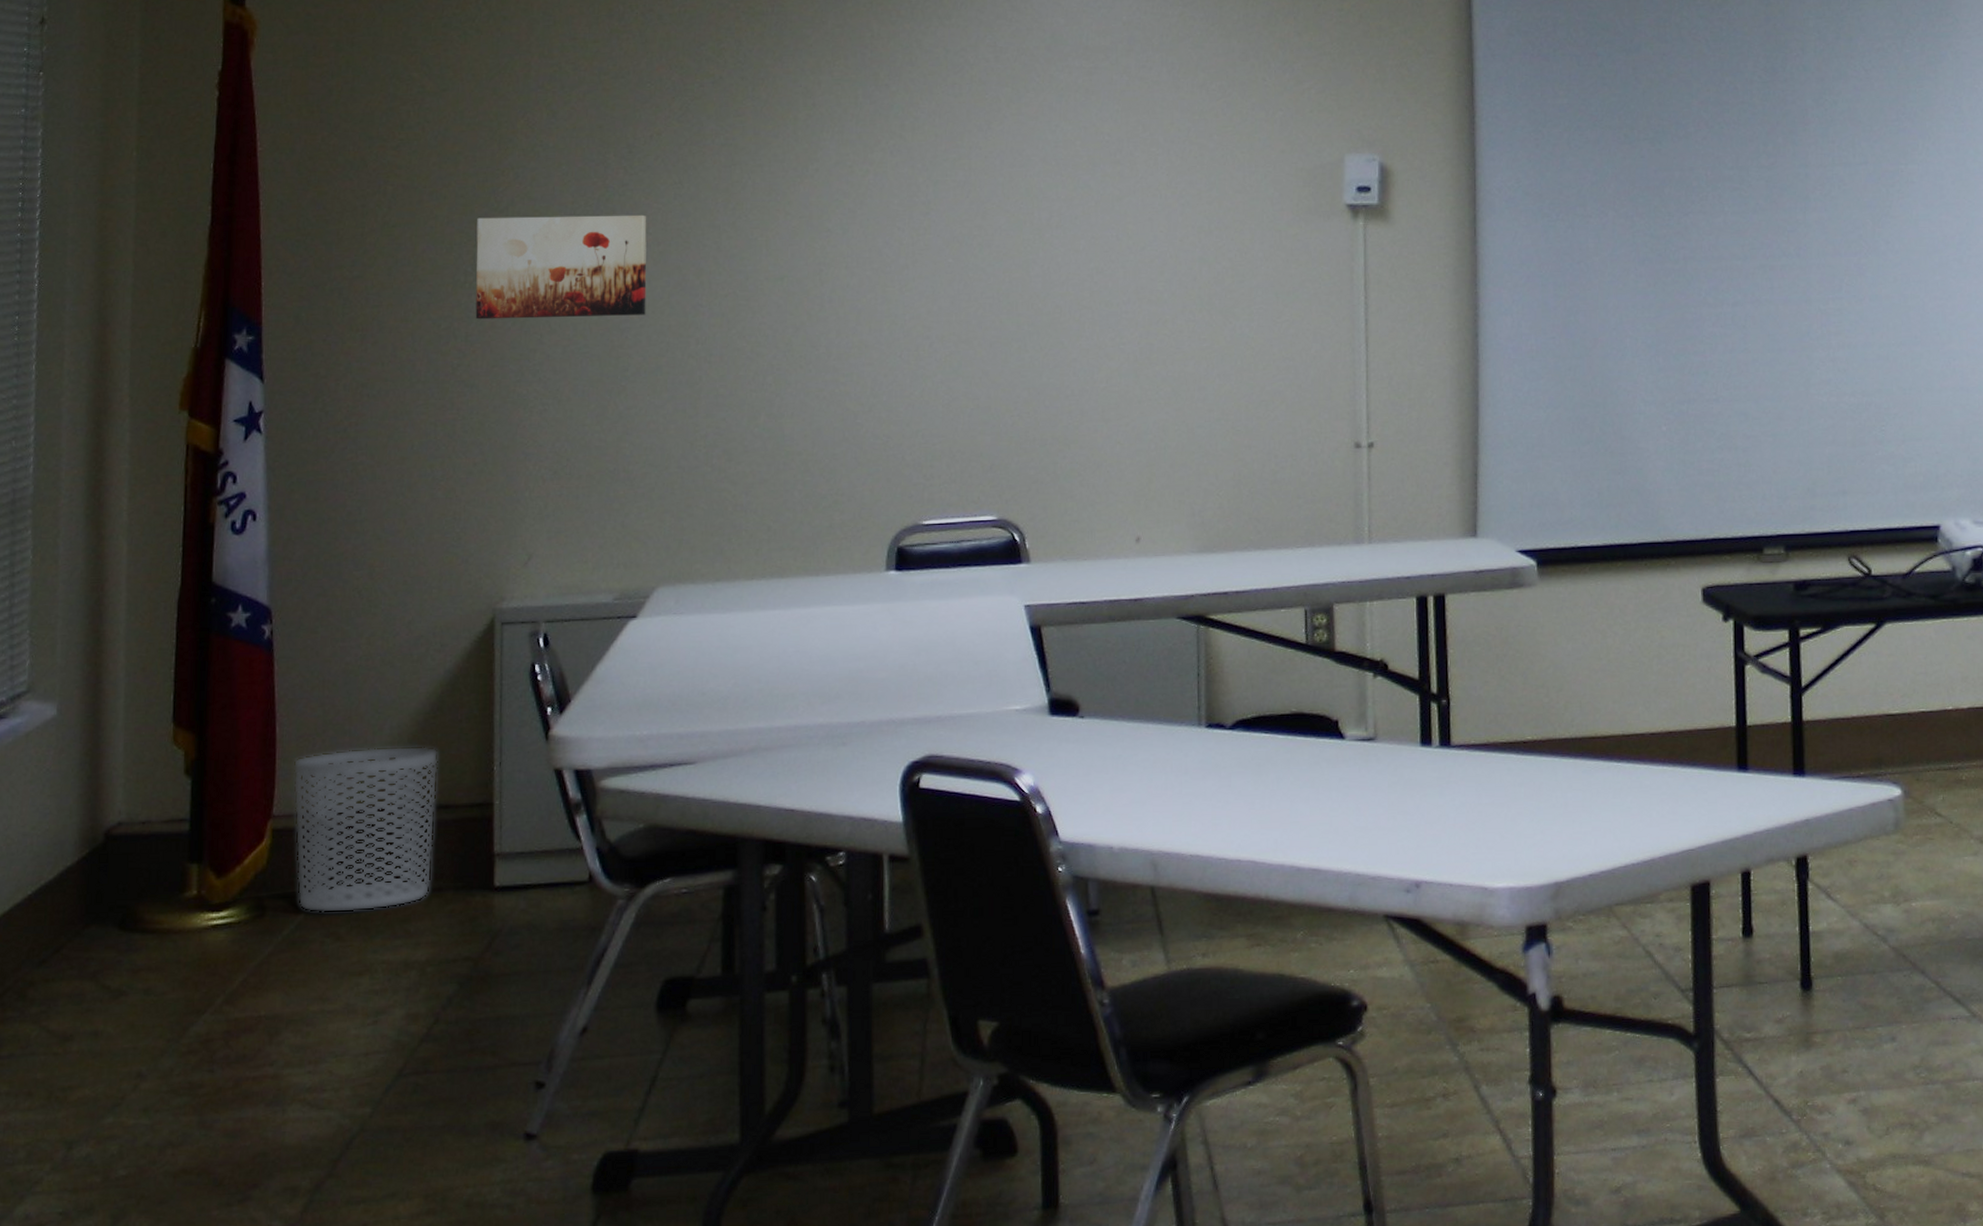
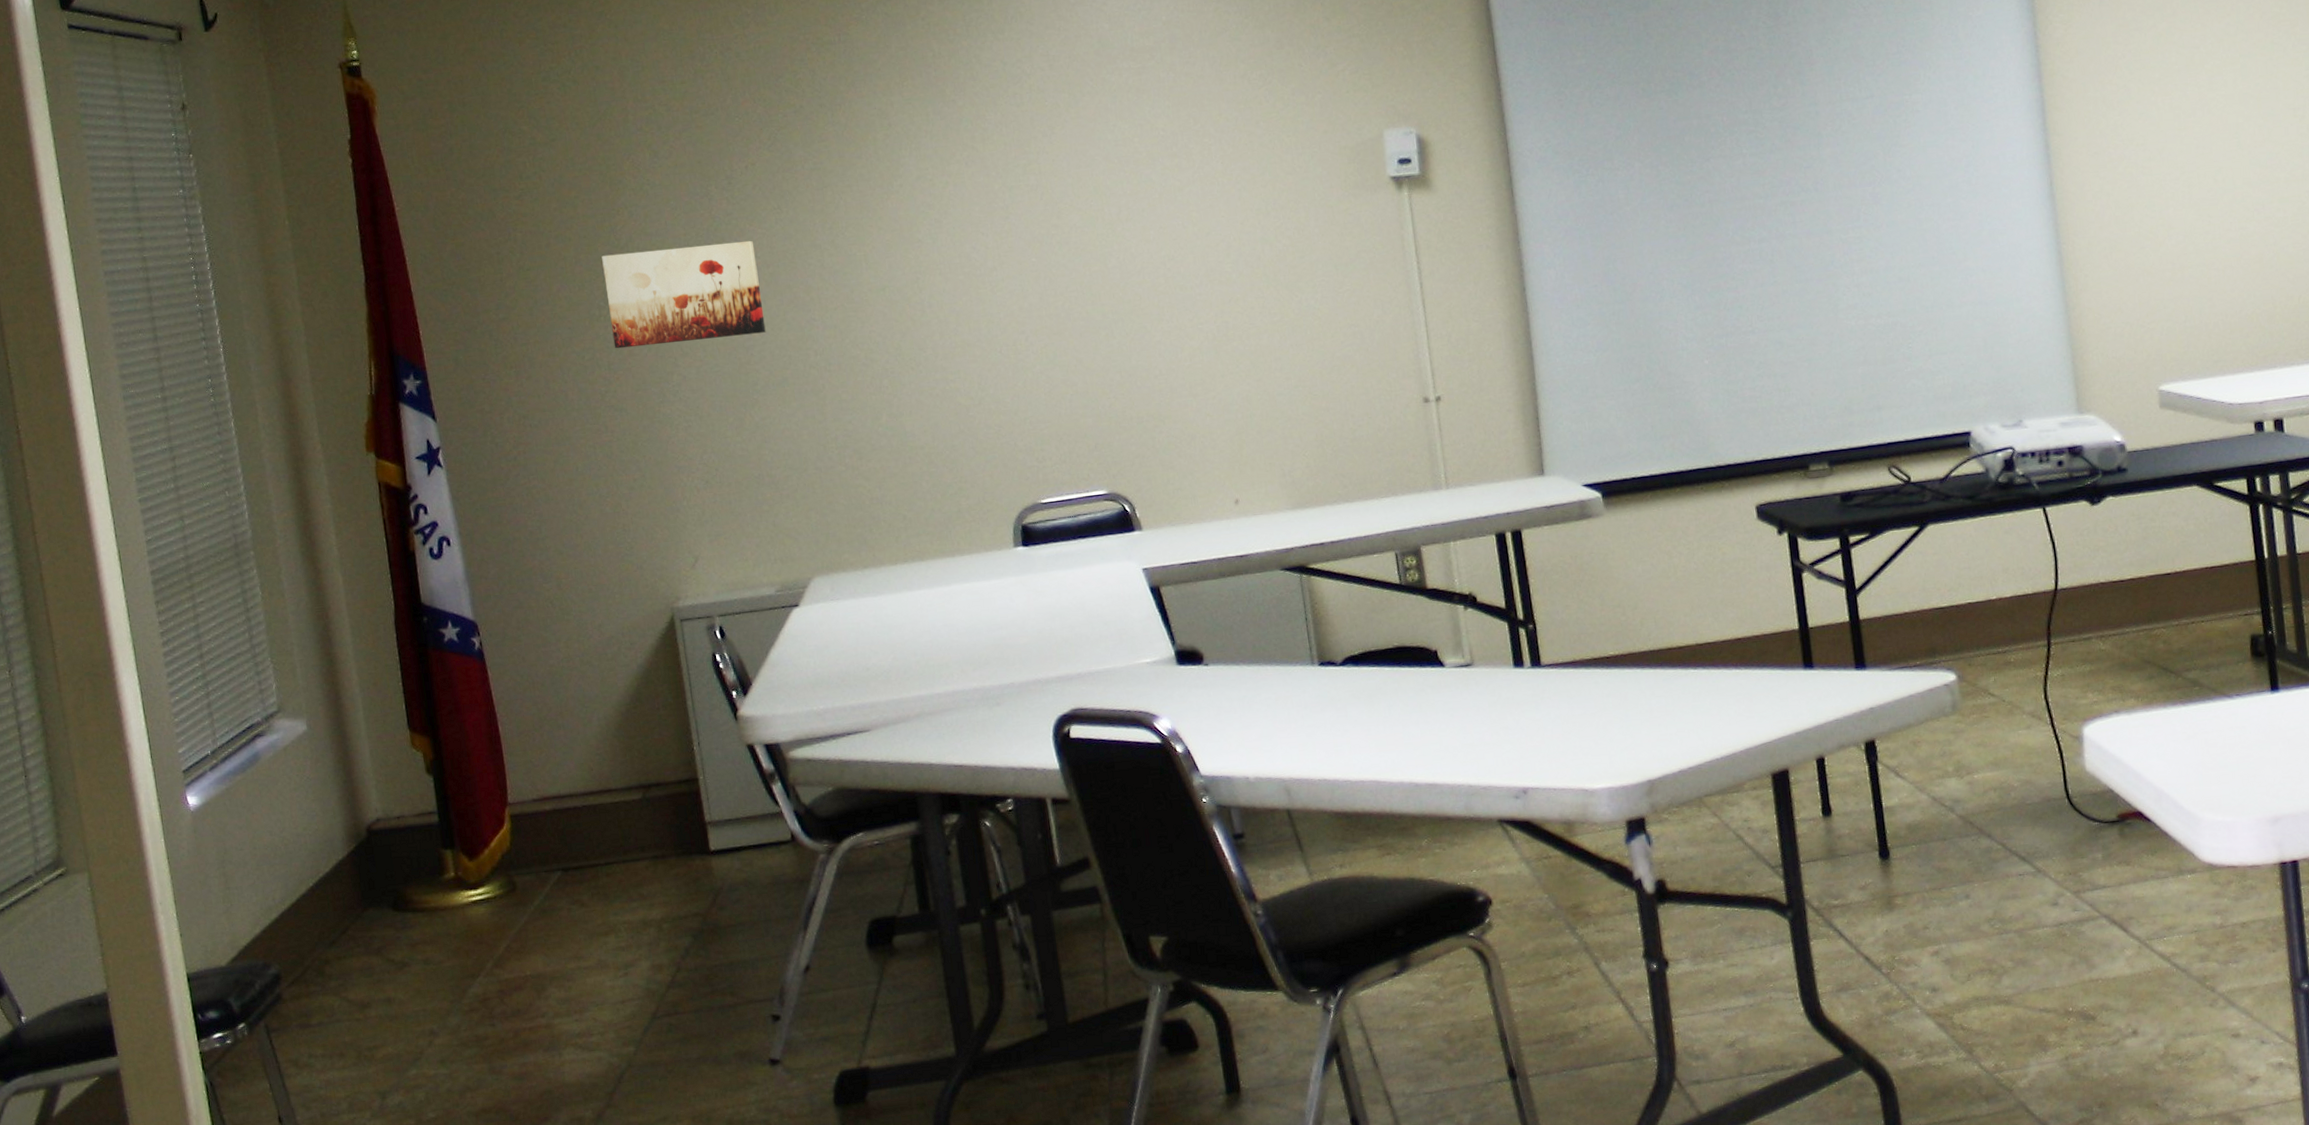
waste bin: present [293,746,438,913] -> none [518,733,655,884]

